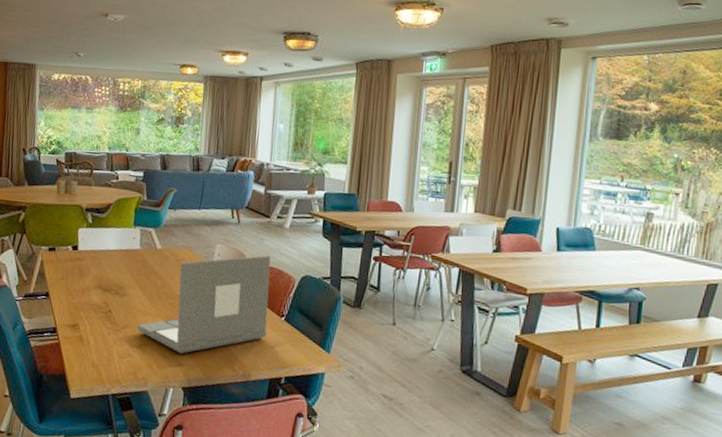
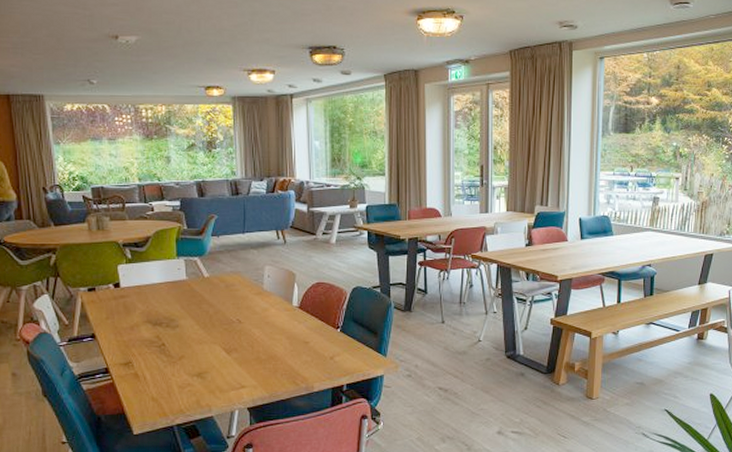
laptop: present [138,255,271,354] -> none [195,271,325,376]

